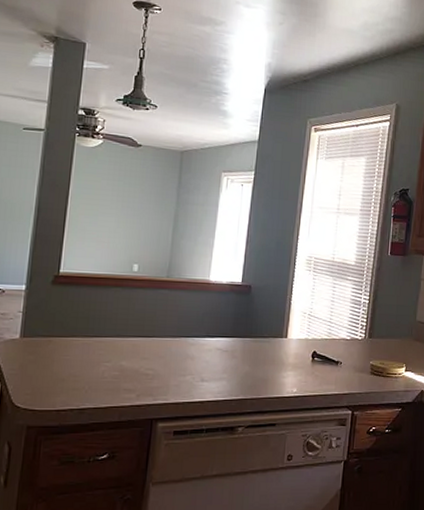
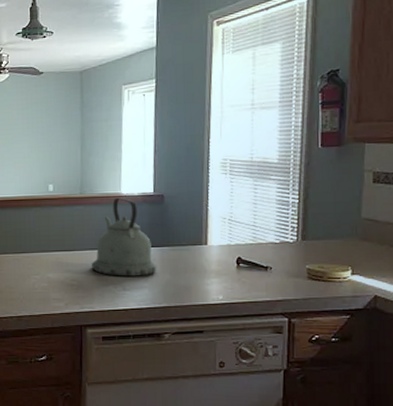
kettle: none [171,284,238,367] -> present [92,197,157,276]

